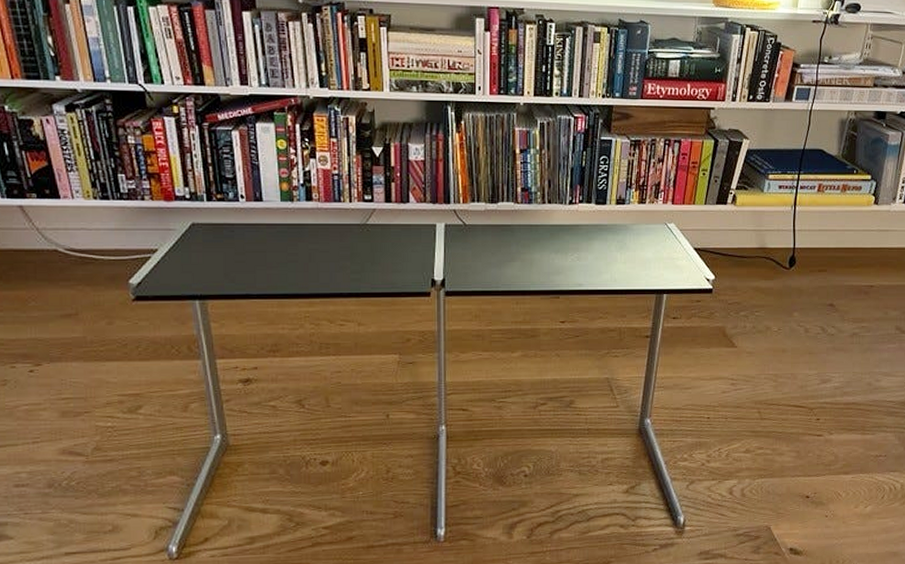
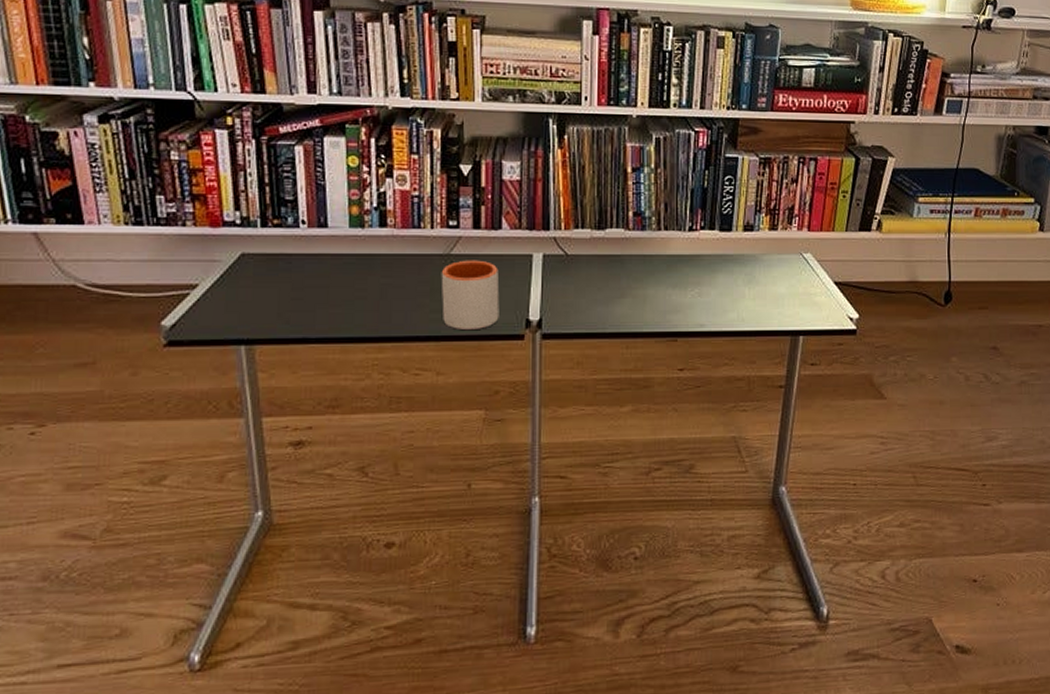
mug: none [359,229,409,289] -> present [441,260,500,331]

